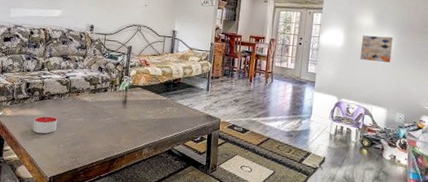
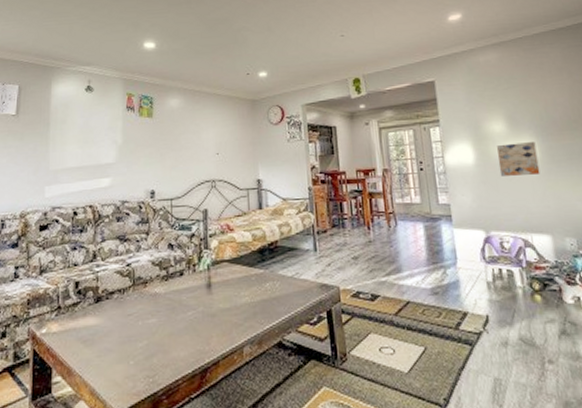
candle: present [32,115,57,134] -> none [89,322,122,351]

